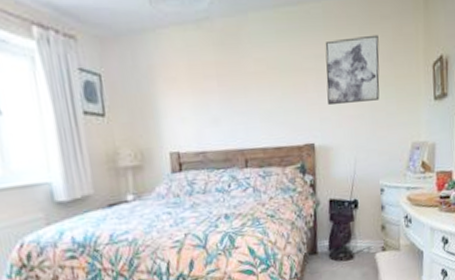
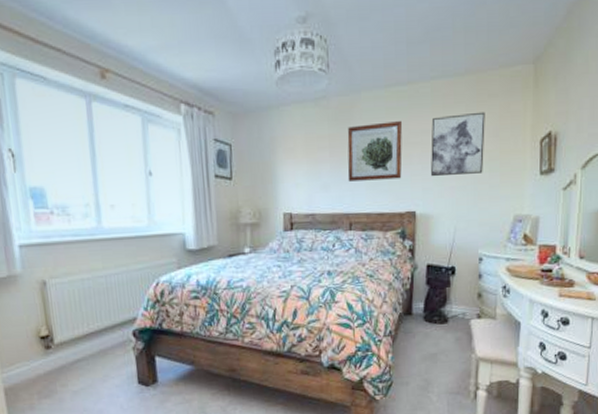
wall art: none [236,45,298,114] -> present [347,121,403,182]

